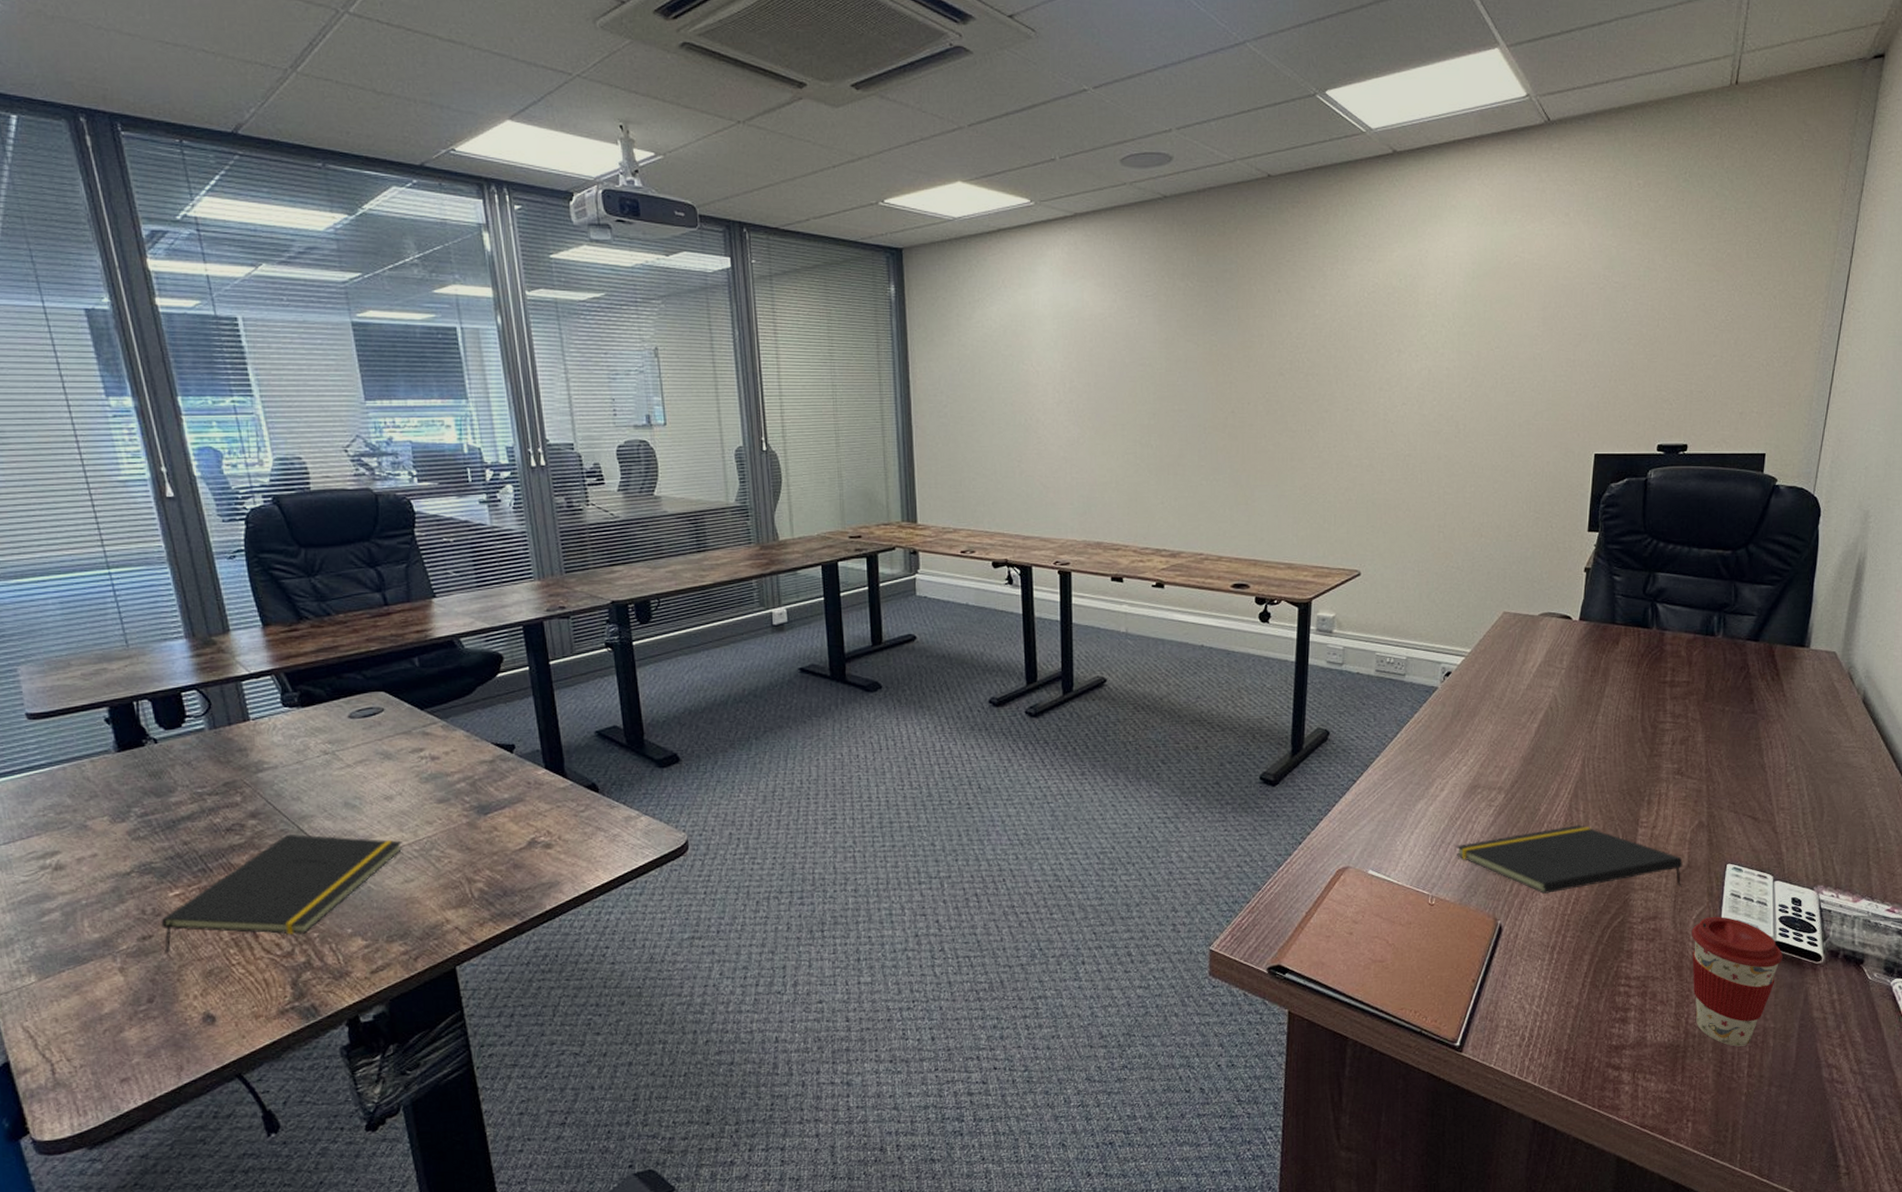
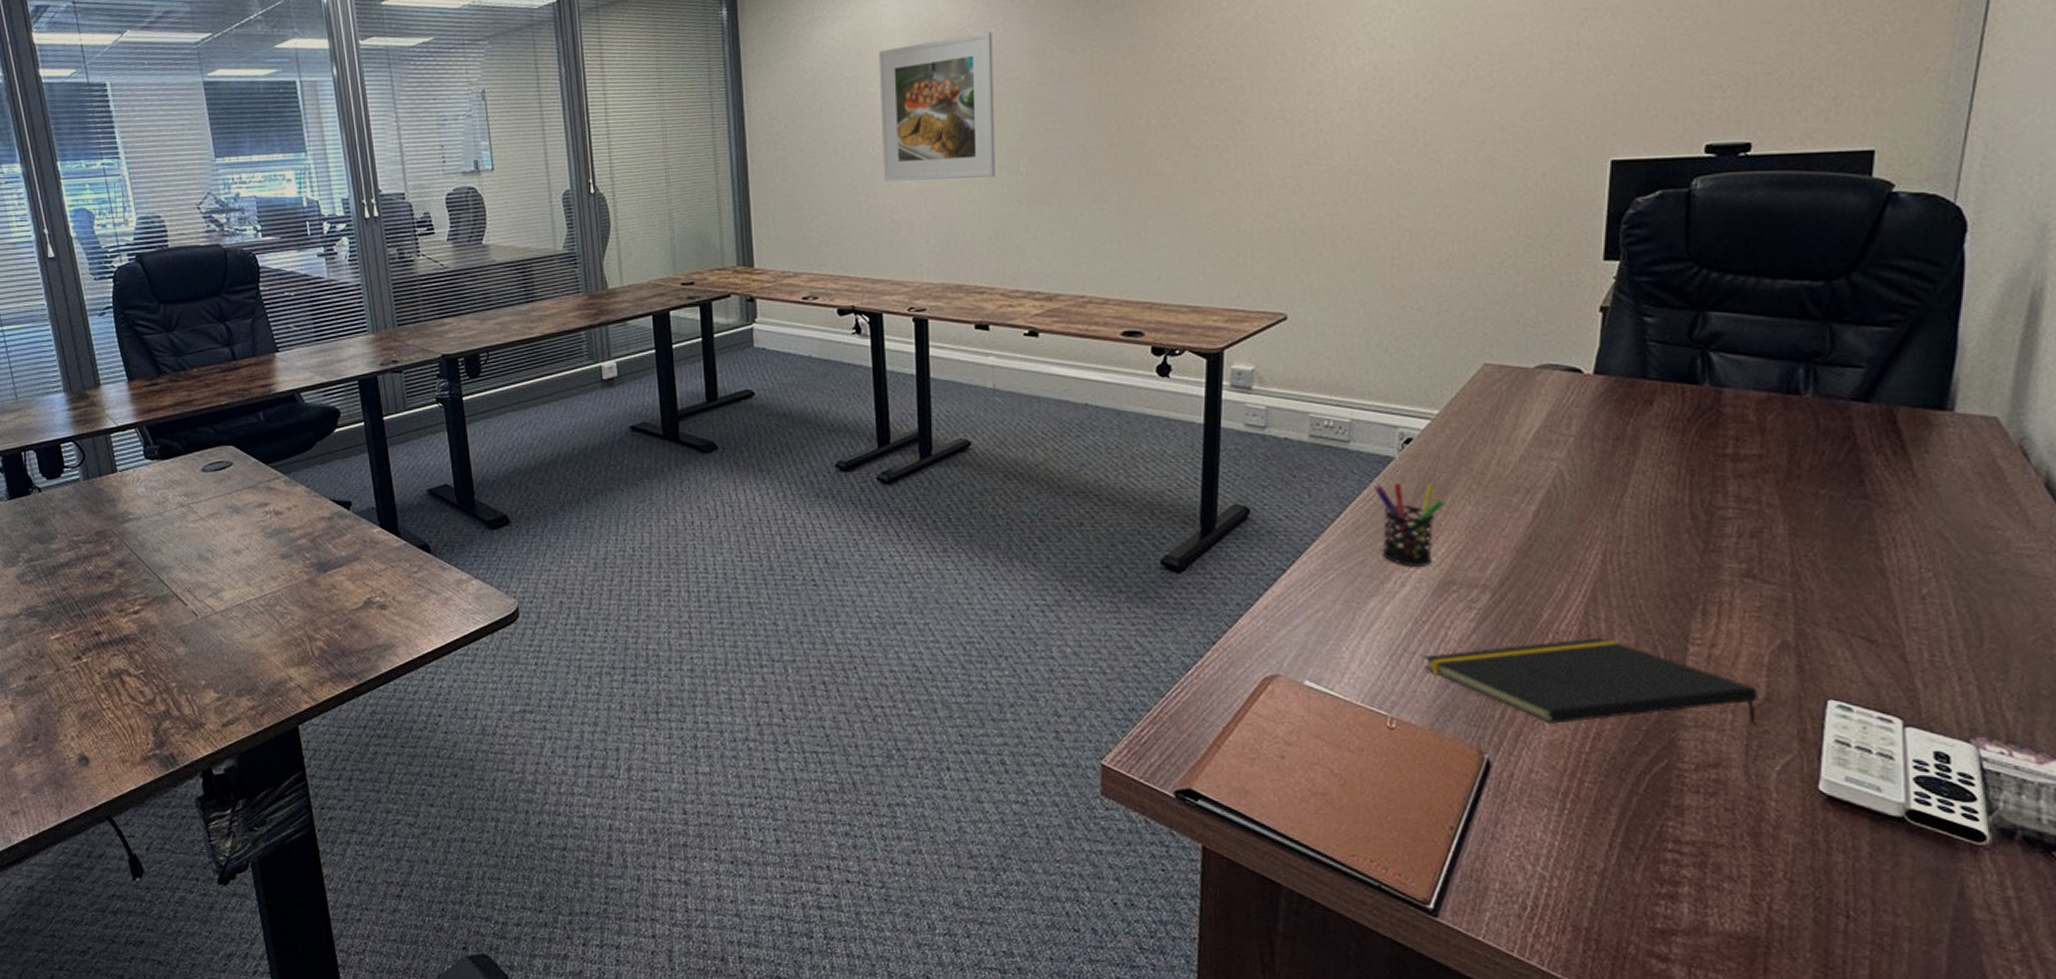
notepad: present [161,834,403,953] -> none [44,584,250,694]
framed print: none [1031,322,1130,450] -> present [878,31,996,181]
pen holder: none [1423,707,1473,776] -> present [1374,483,1444,568]
coffee cup: present [1691,916,1784,1047] -> none [1773,769,1923,948]

